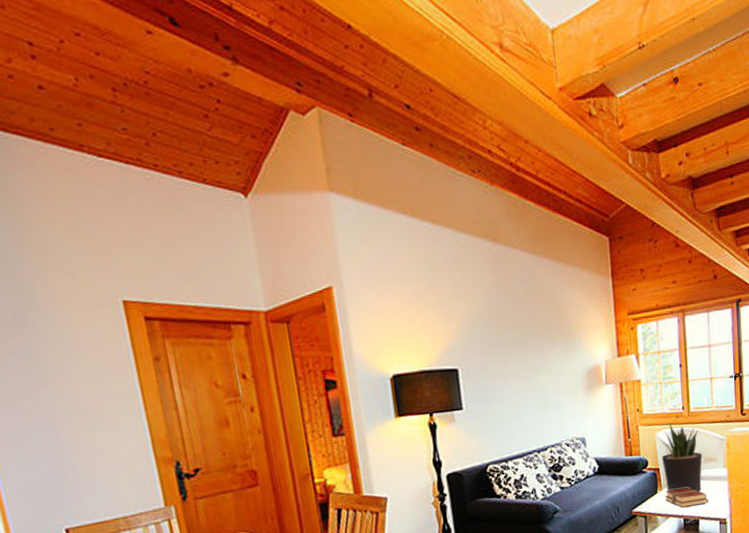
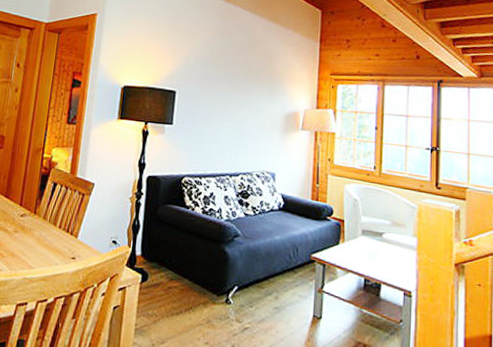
planter: present [661,422,703,492] -> none [348,178,391,255]
books: present [665,487,709,508] -> none [347,244,393,270]

